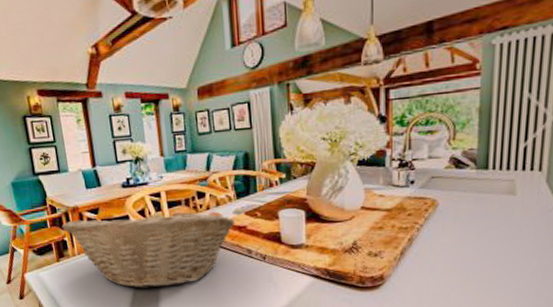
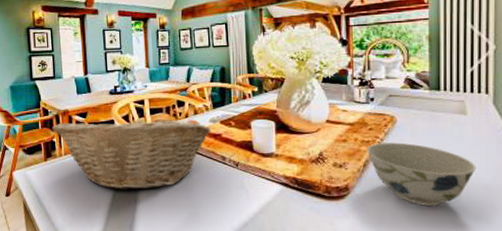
bowl: none [404,227,522,293] -> present [367,142,476,207]

